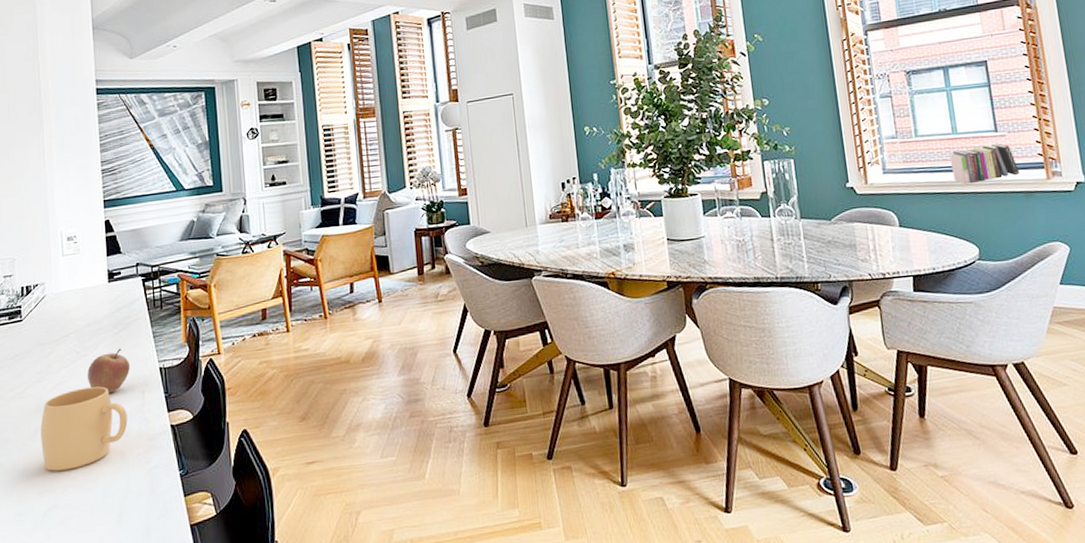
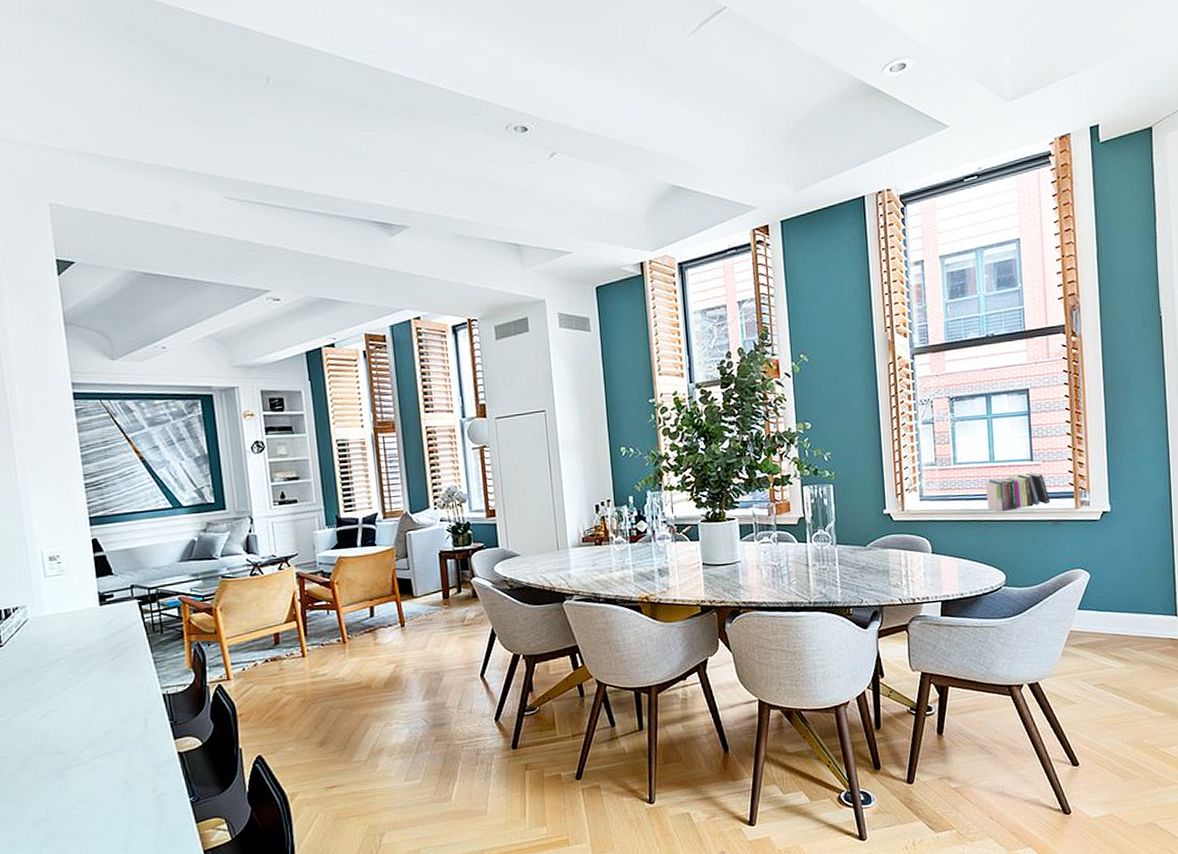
mug: present [40,386,128,471] -> none [31,714,130,801]
fruit: present [87,348,130,394] -> none [81,674,129,721]

